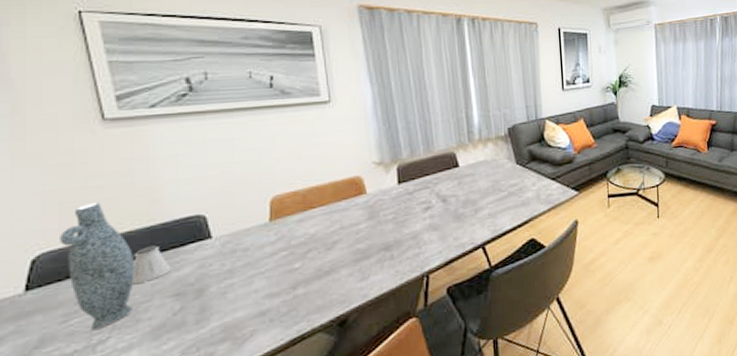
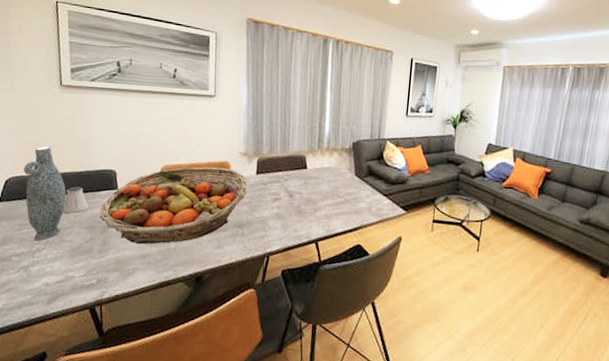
fruit basket: none [189,184,390,301] -> present [99,167,248,245]

